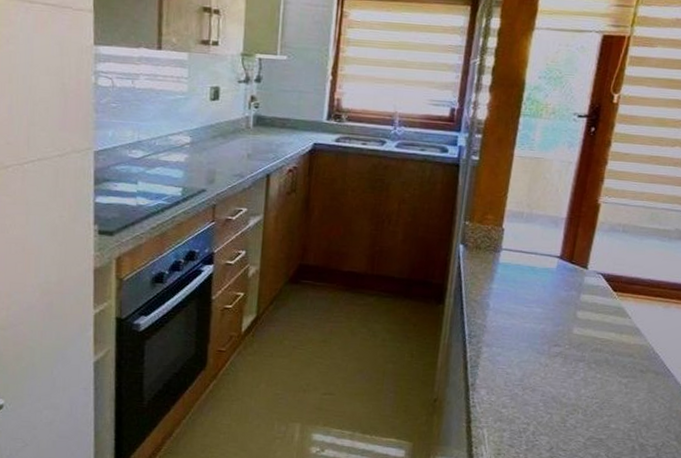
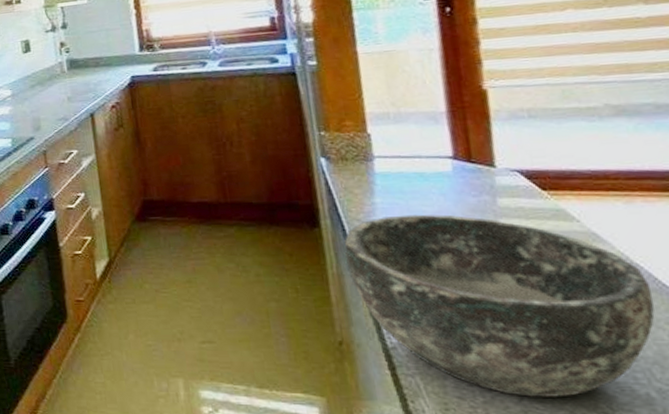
bowl: none [456,300,660,448] -> present [344,214,655,399]

